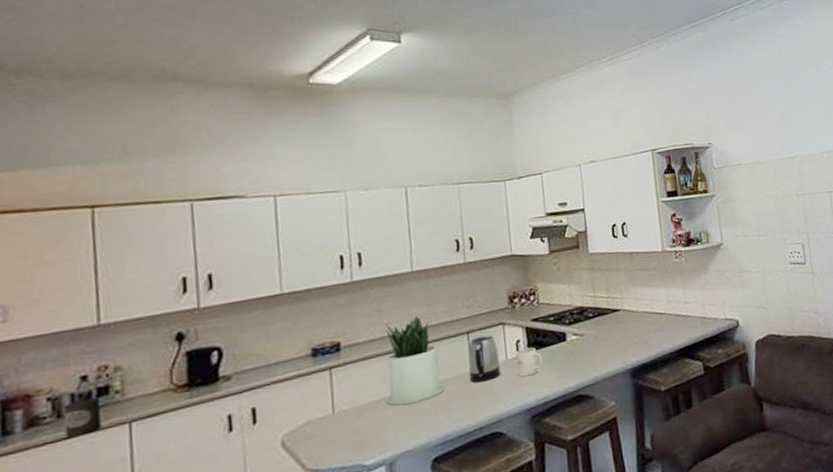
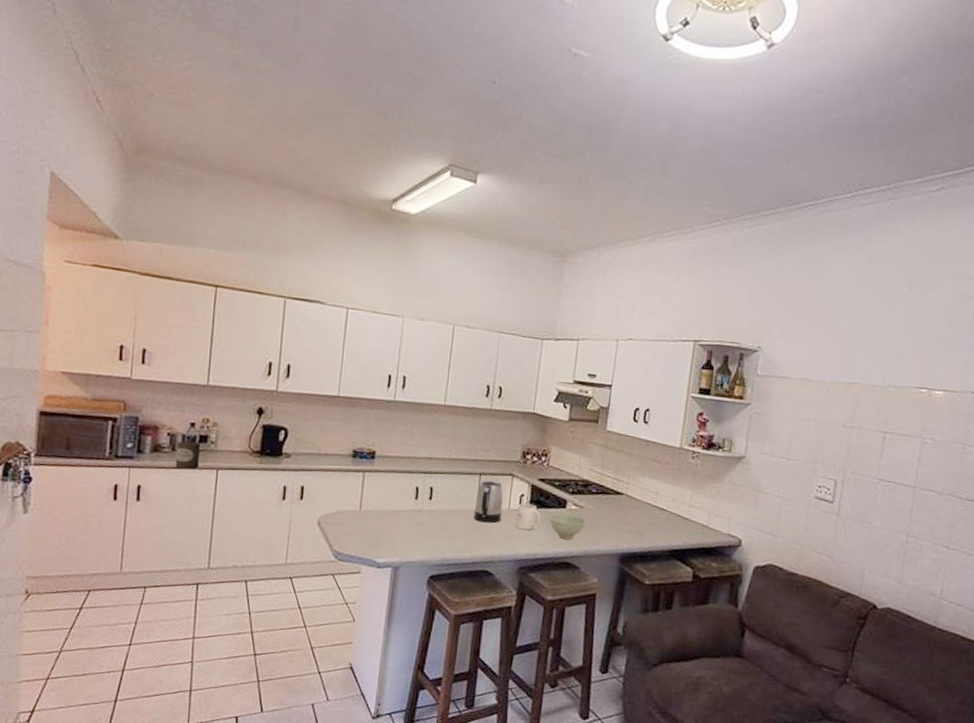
planter: present [384,315,445,407] -> none [401,445,452,524]
bowl: none [552,345,590,373] -> present [549,514,587,540]

